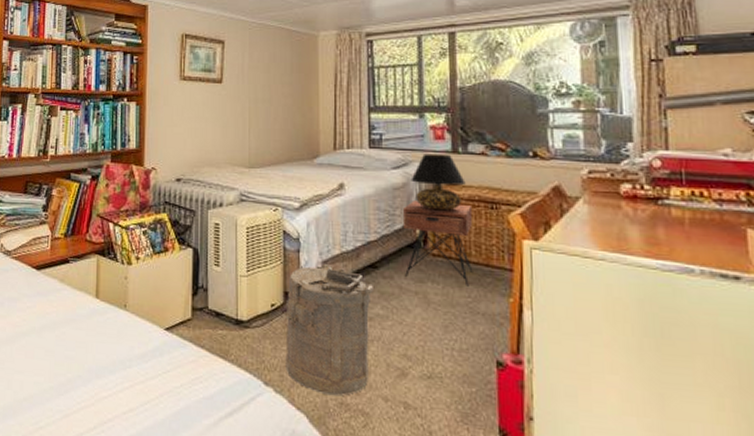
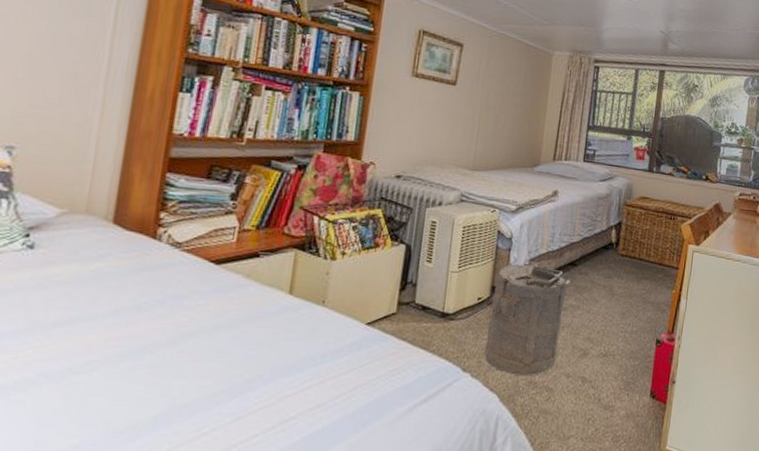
nightstand: present [402,201,473,286] -> none [598,209,656,281]
table lamp: present [411,154,466,211] -> none [613,170,655,219]

